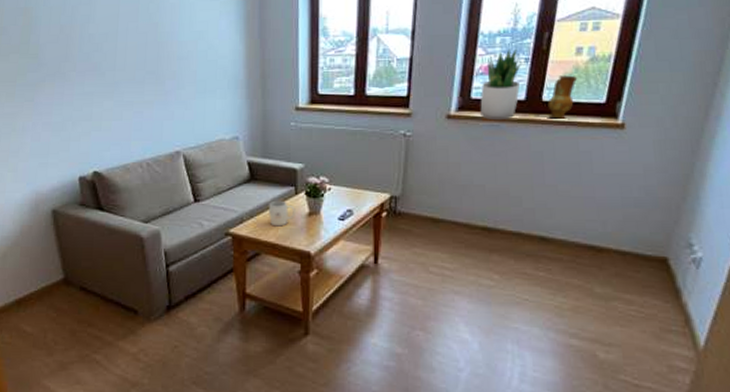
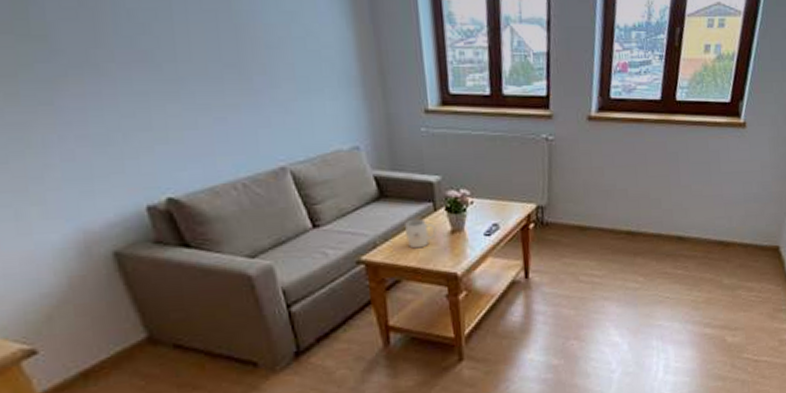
planter: present [480,47,522,121] -> none [619,43,657,122]
ceramic jug: present [547,75,578,119] -> none [681,74,707,119]

